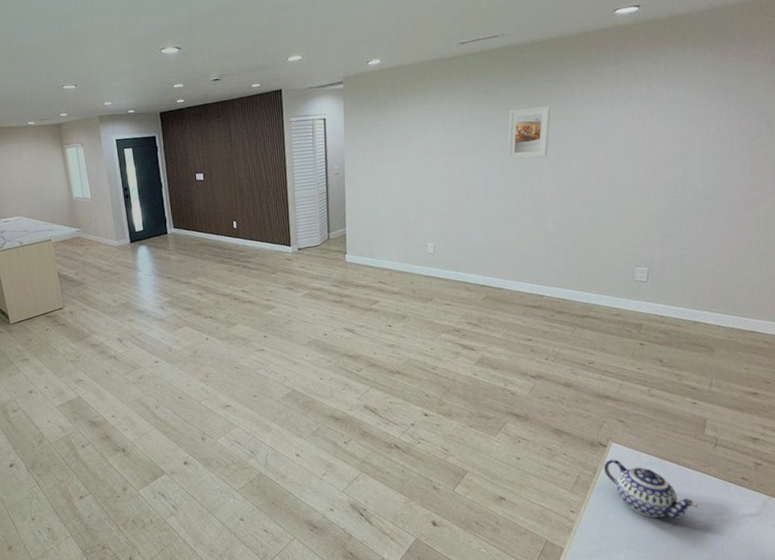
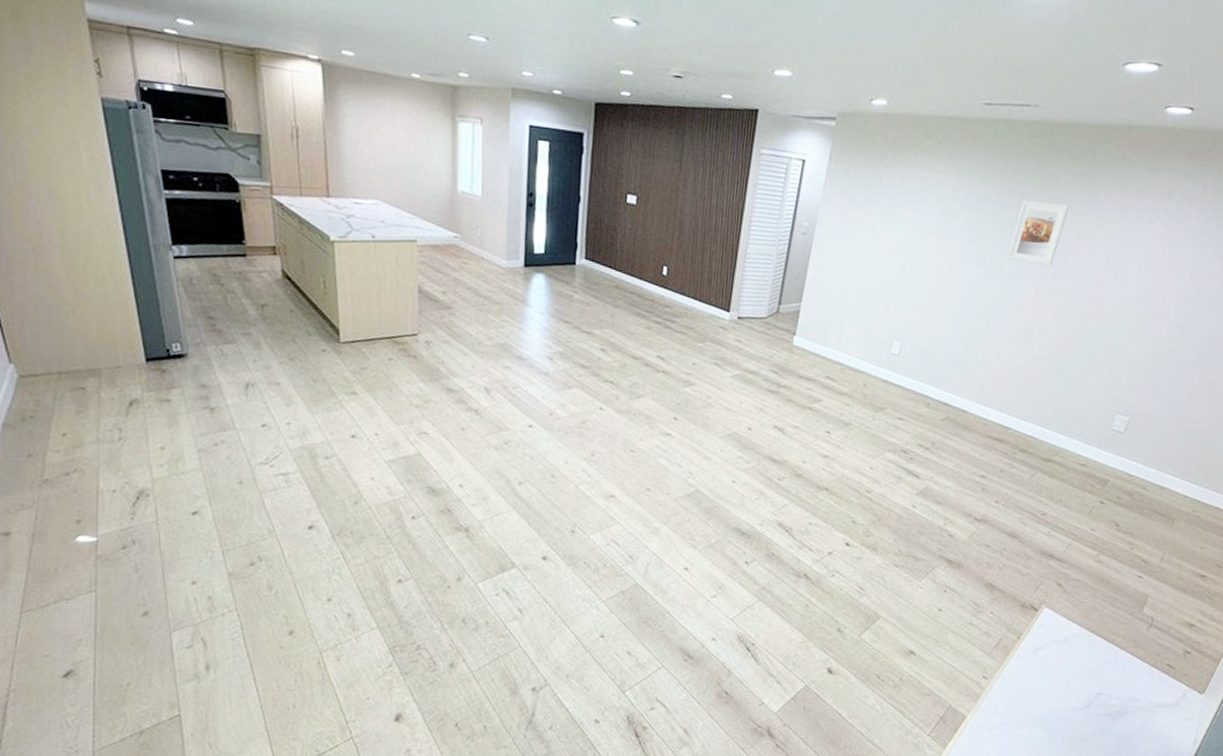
teapot: present [604,459,697,520] -> none [1029,626,1116,701]

